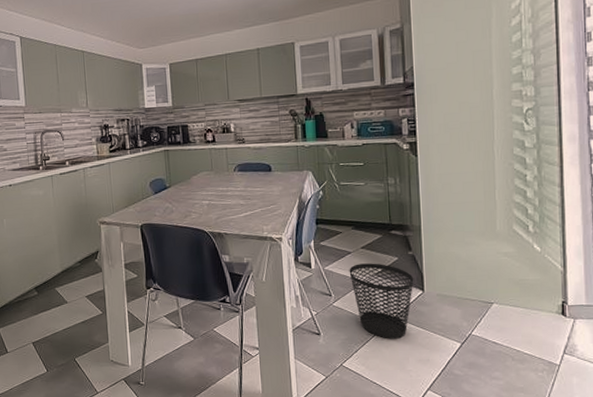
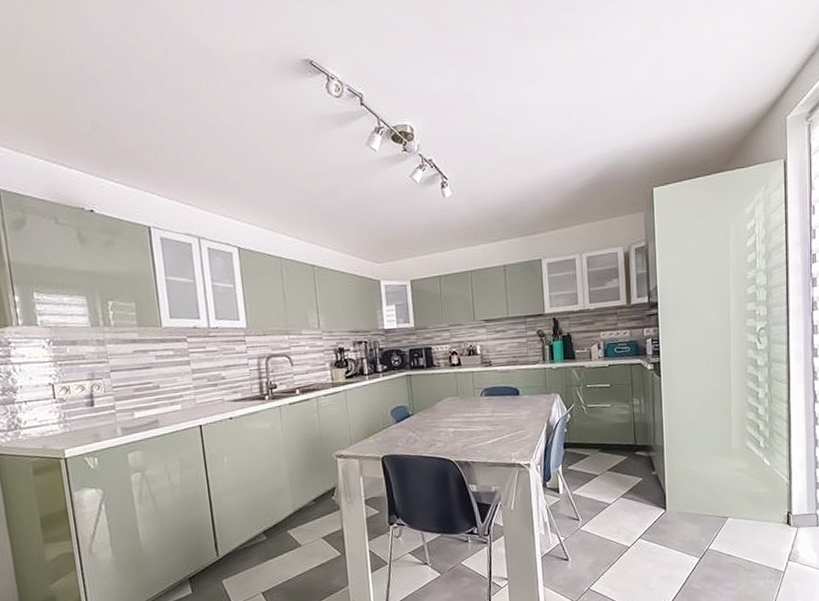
wastebasket: present [349,263,414,339] -> none [596,485,657,559]

